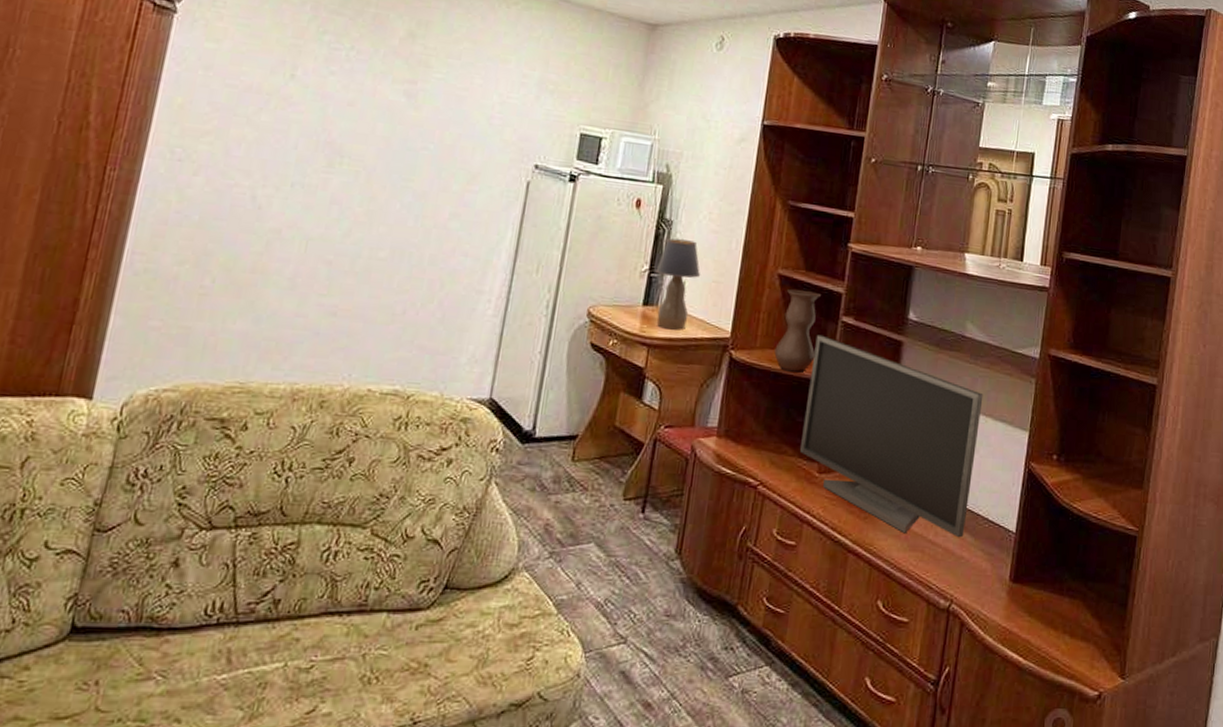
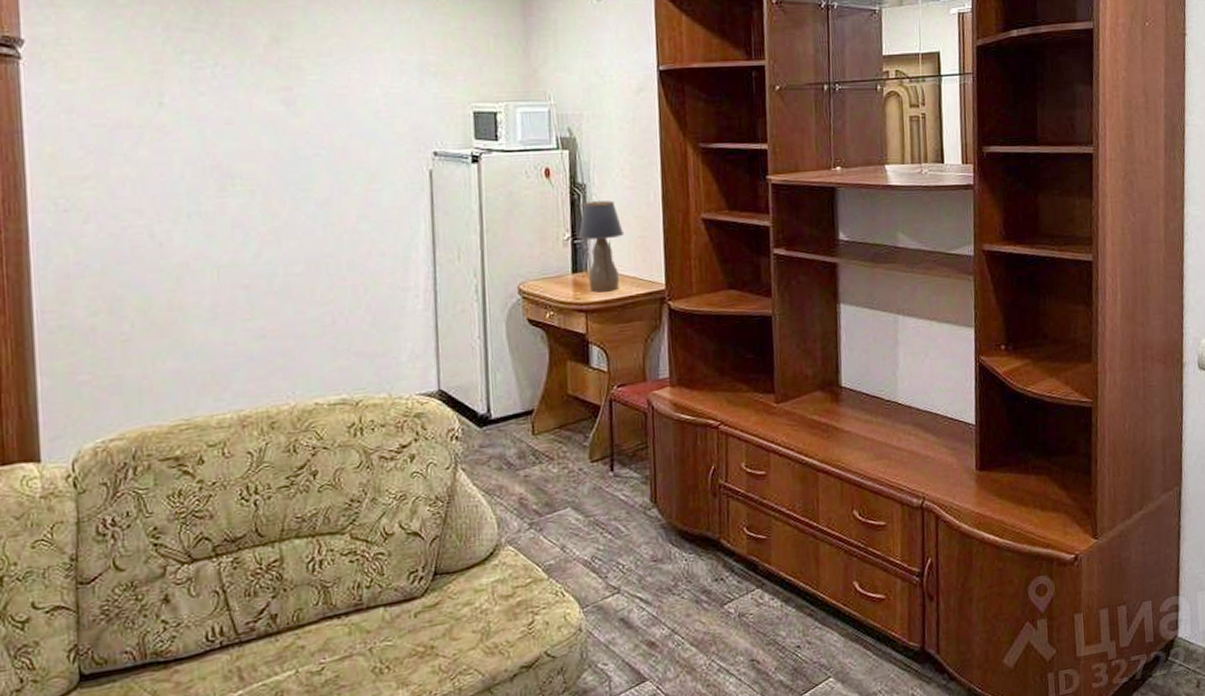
vase: present [774,288,821,374] -> none [712,229,753,313]
television: present [800,334,984,538] -> none [751,270,926,445]

